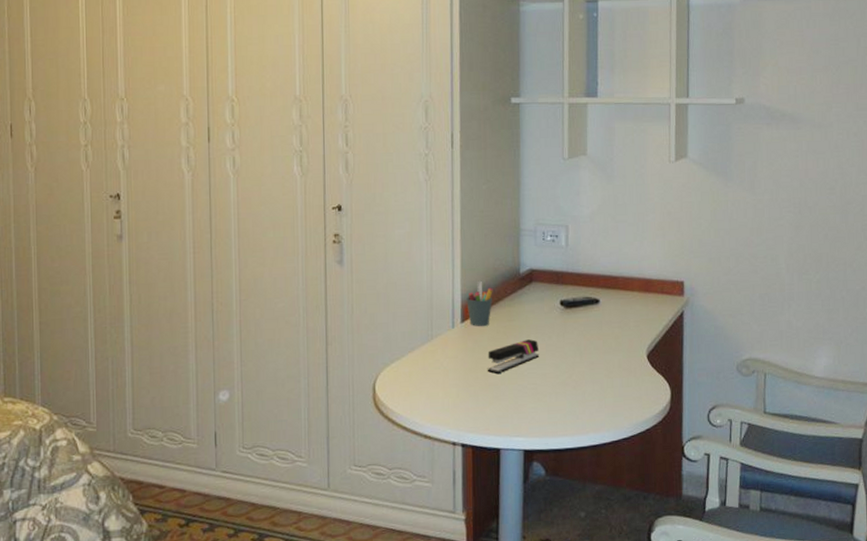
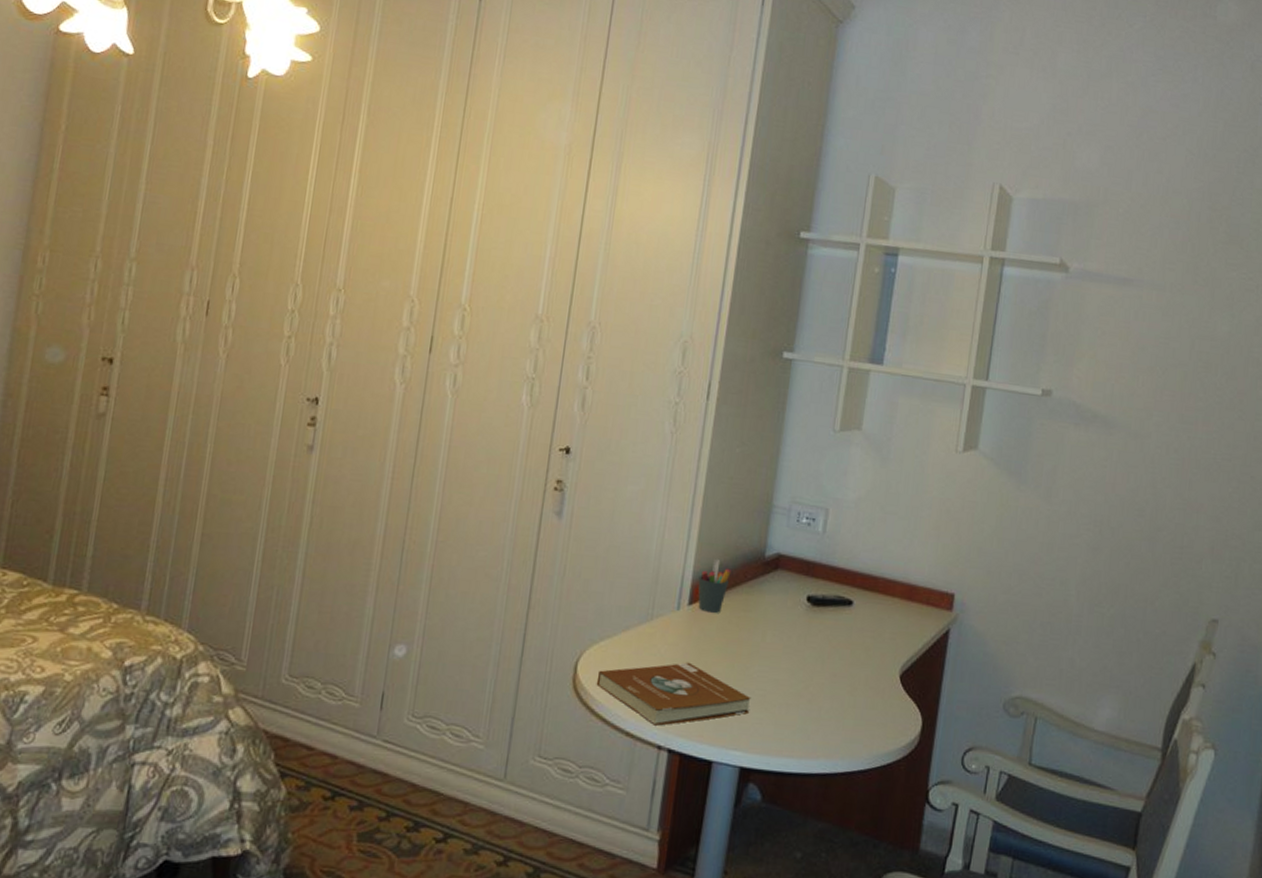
book: none [393,370,526,426] -> present [596,662,751,726]
stapler: present [487,339,540,374] -> none [710,636,775,671]

